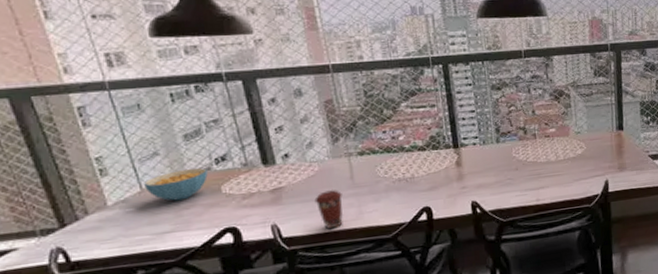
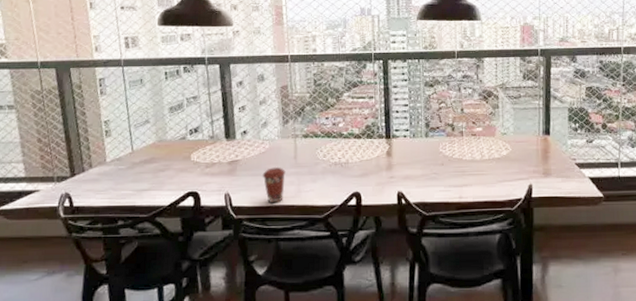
cereal bowl: present [143,168,208,201] -> none [134,136,183,163]

